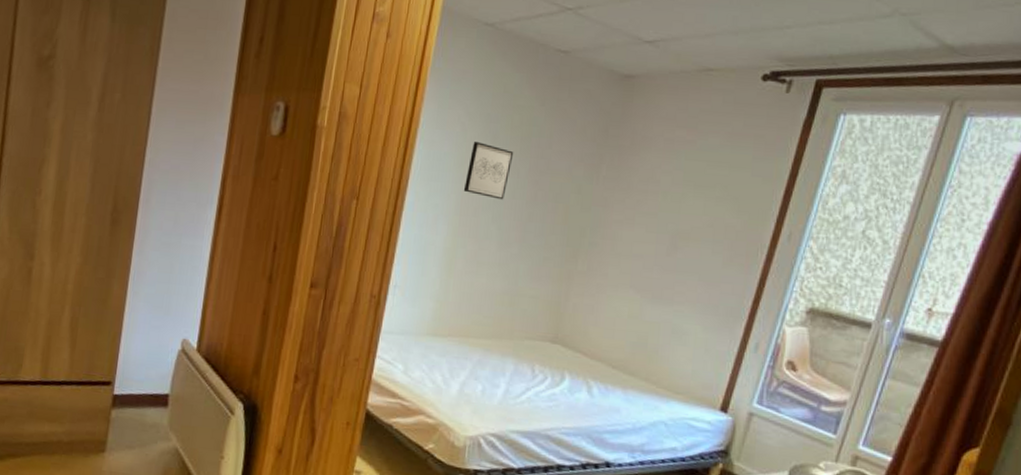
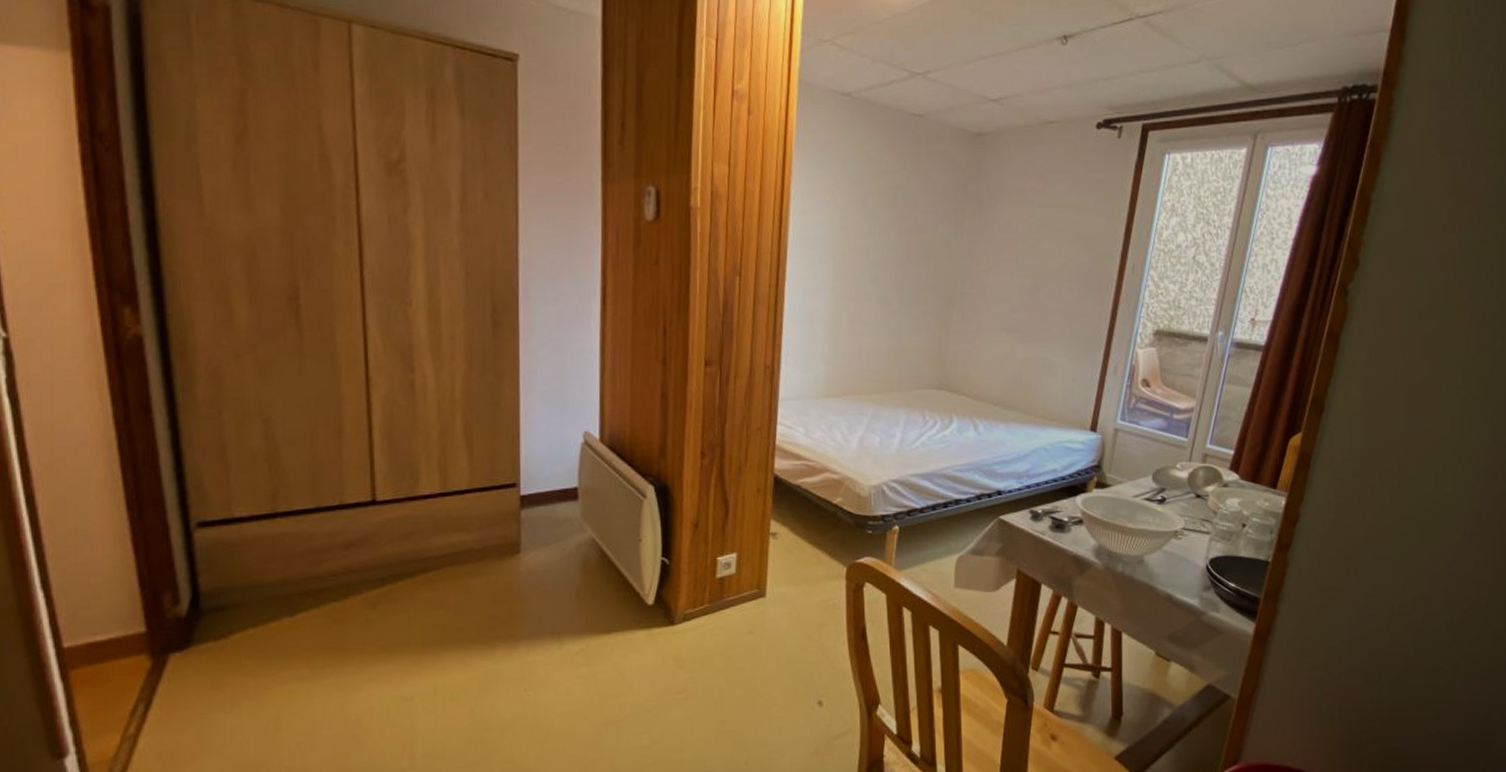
wall art: present [463,142,514,200] -> none [840,209,883,262]

